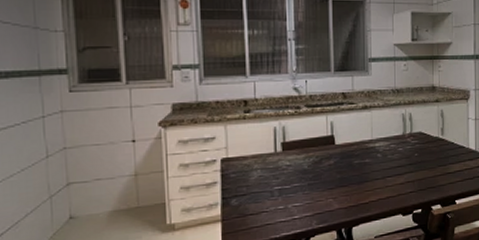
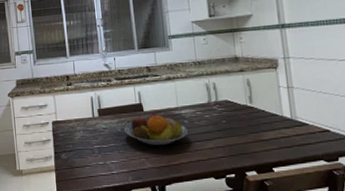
fruit bowl: none [312,145,380,184] -> present [124,112,188,146]

